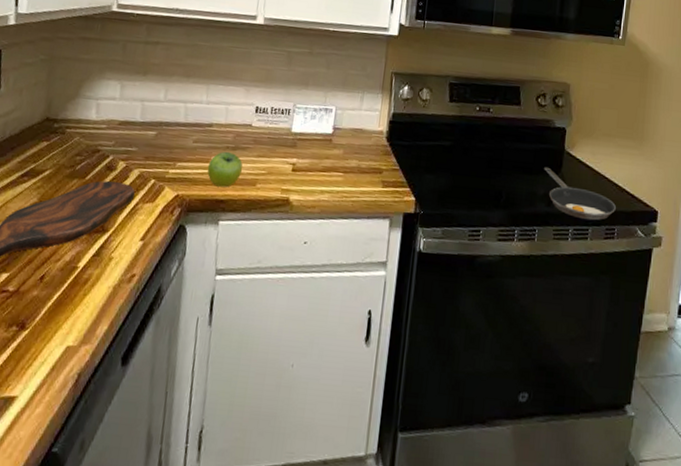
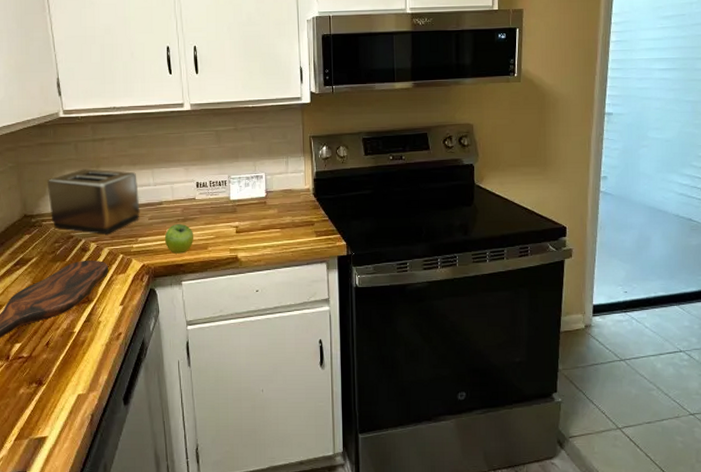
toaster: none [78,73,189,153] -> present [47,169,140,234]
frying pan: present [543,167,616,221] -> none [456,201,527,243]

